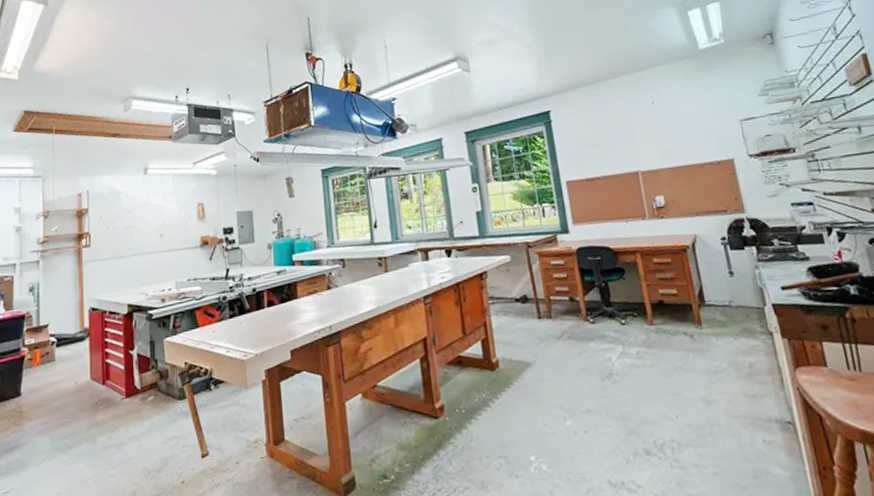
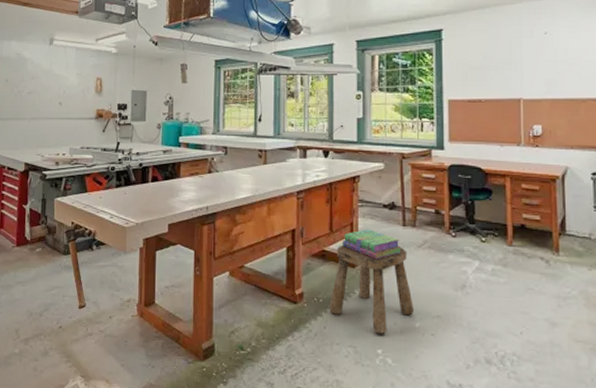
stool: none [472,341,563,439] -> present [329,244,415,334]
stack of books: none [478,327,541,359] -> present [343,229,402,259]

